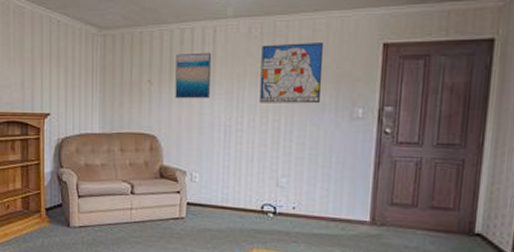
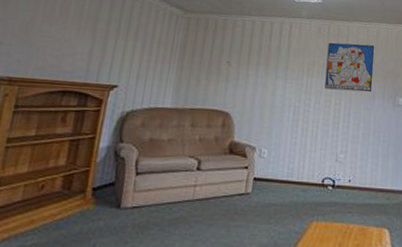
wall art: present [175,52,212,99] -> none [251,41,287,83]

